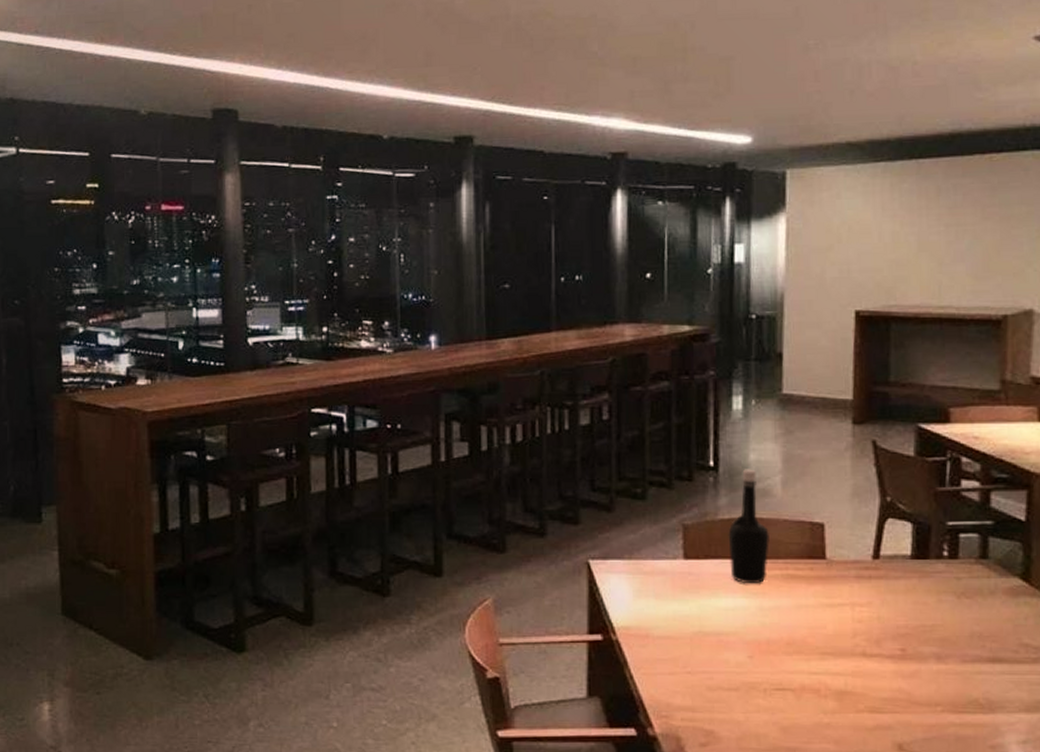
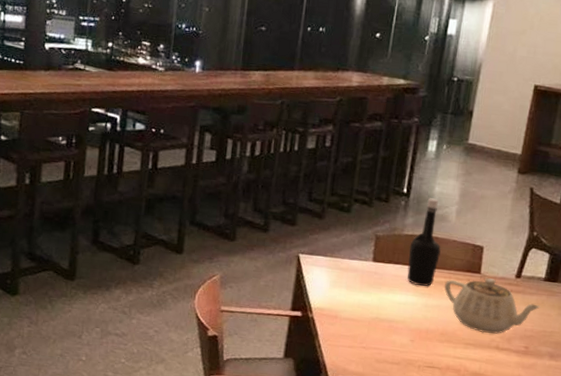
teapot: none [780,562,913,637] -> present [444,277,541,334]

